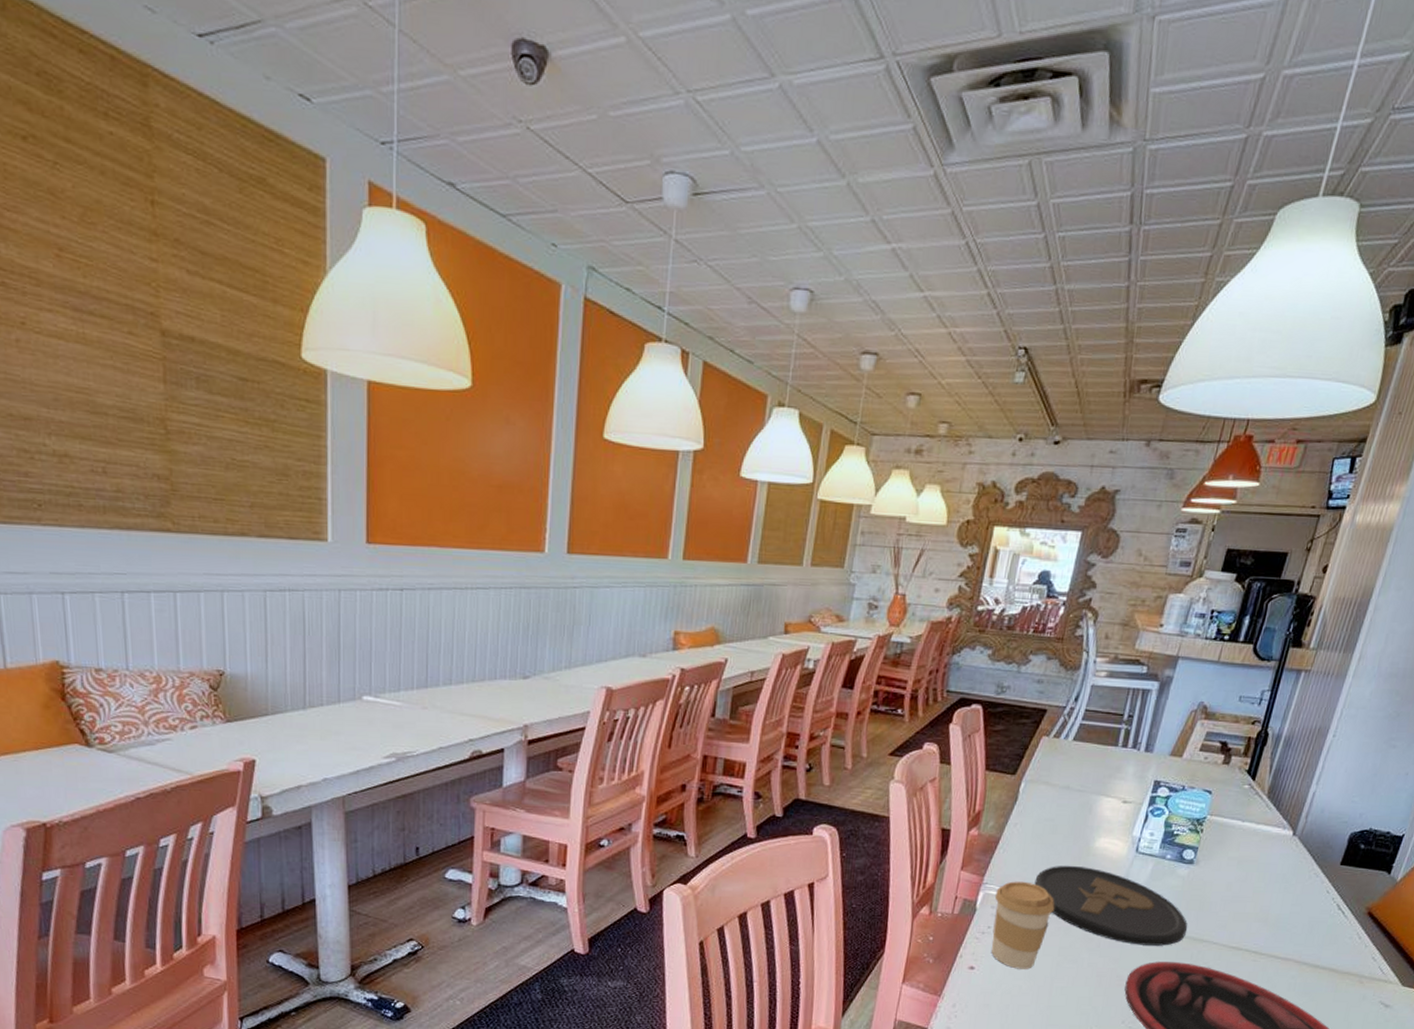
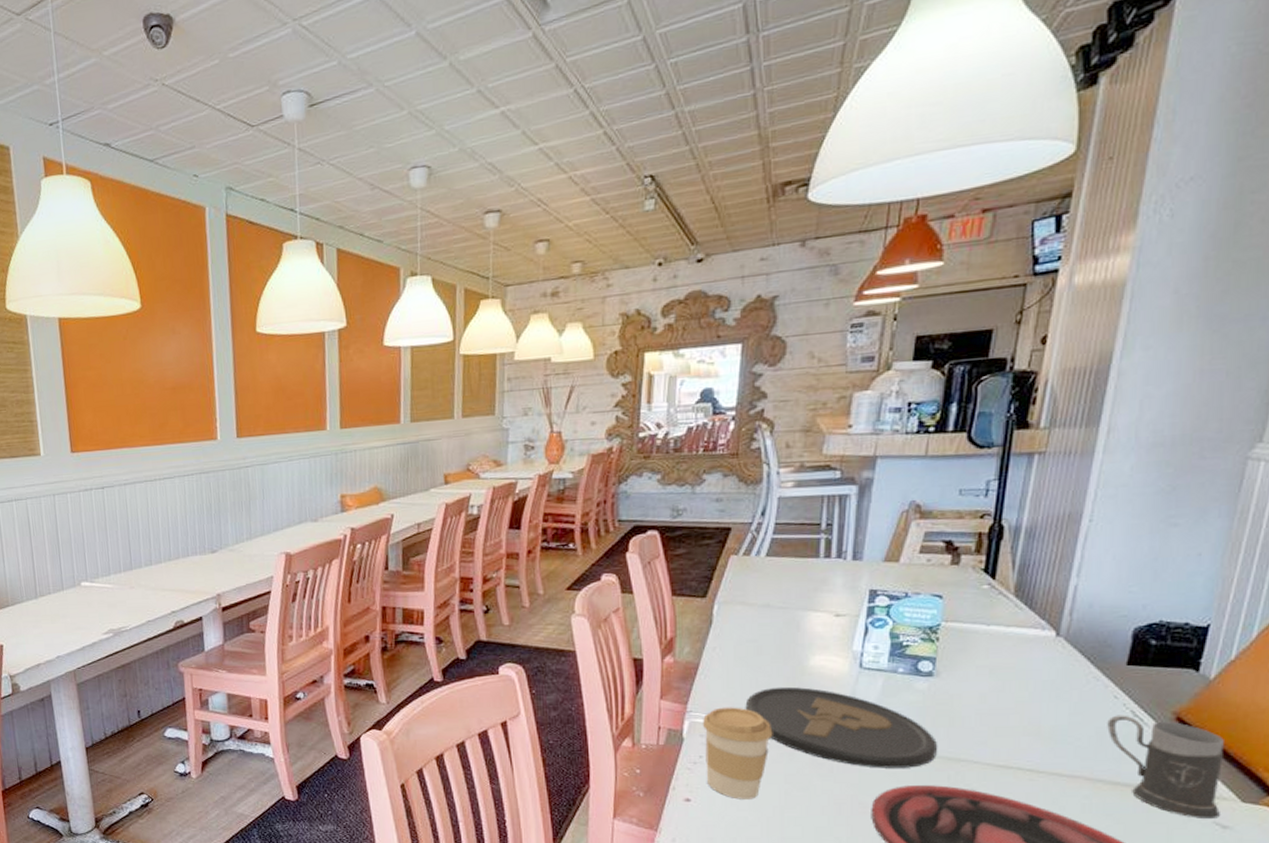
mug: none [1317,907,1398,999] -> present [1107,715,1224,818]

